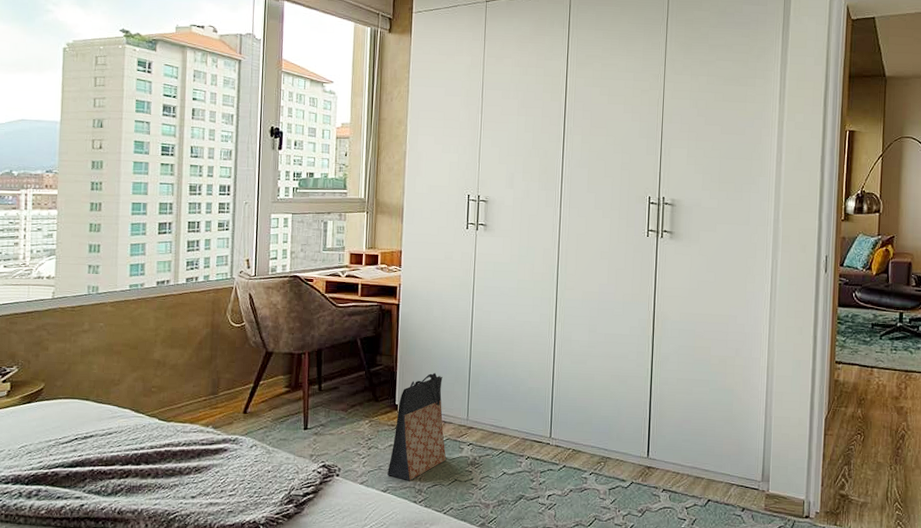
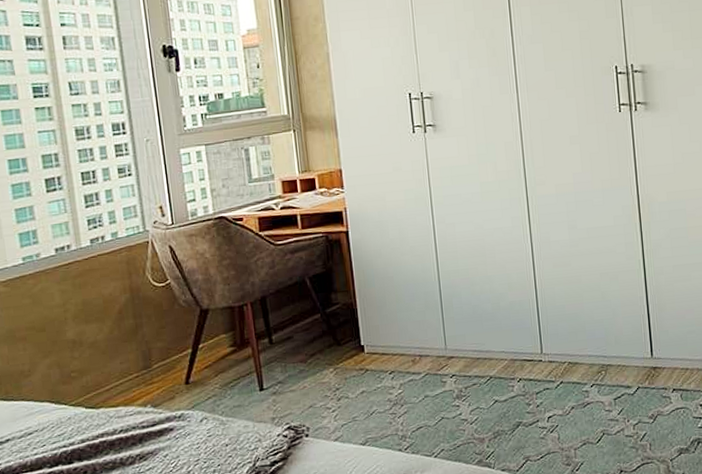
bag: present [387,372,447,481] -> none [363,302,429,429]

